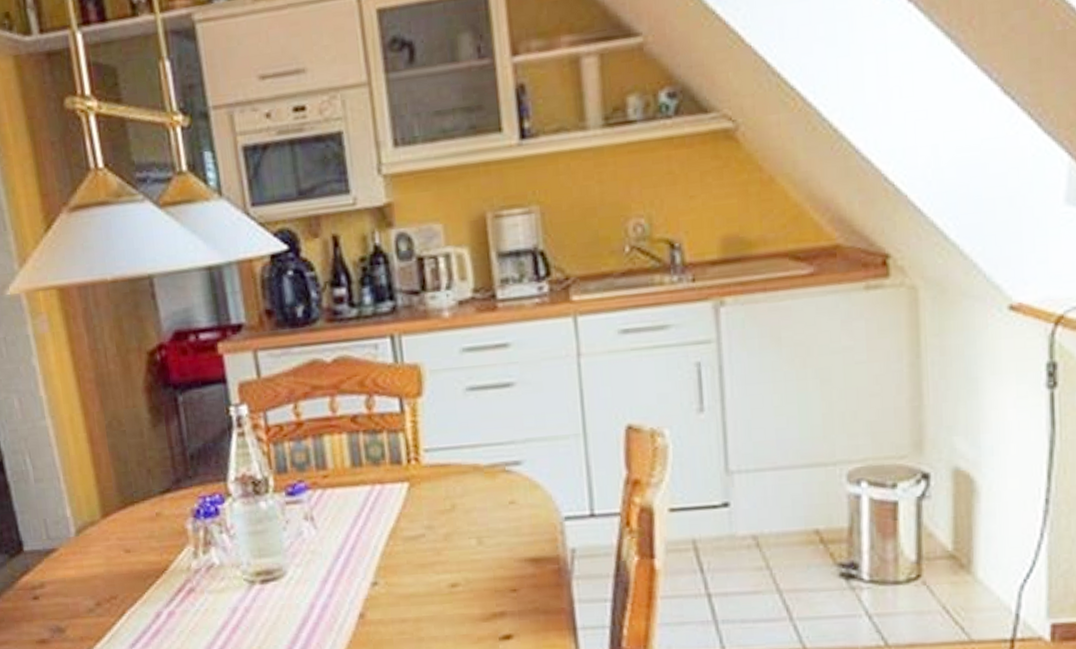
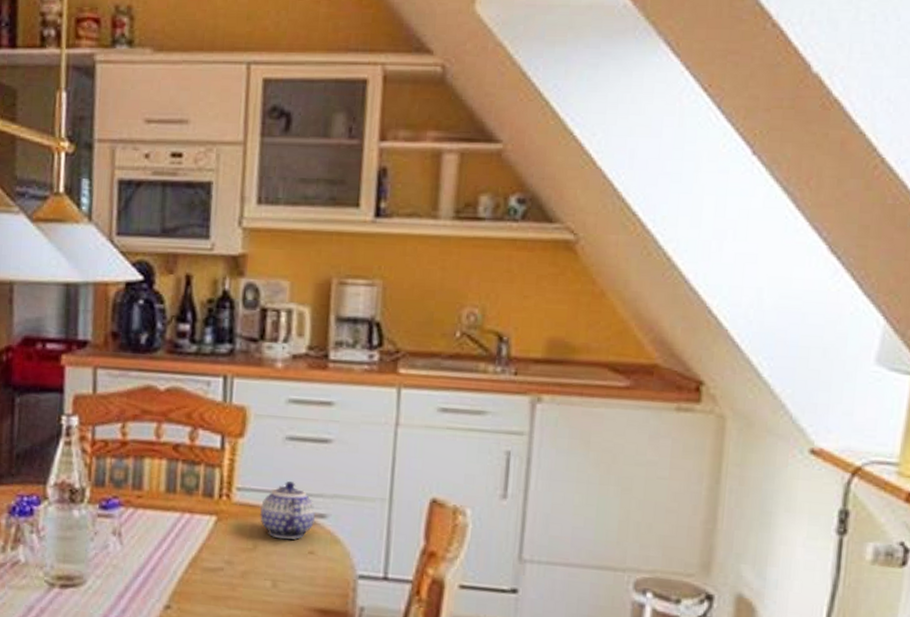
teapot: none [452,433,511,495] -> present [260,481,316,540]

